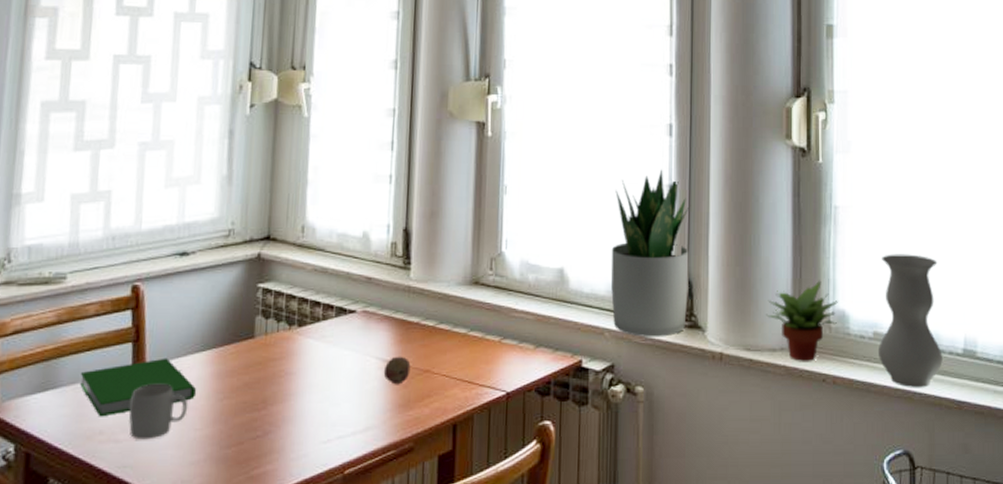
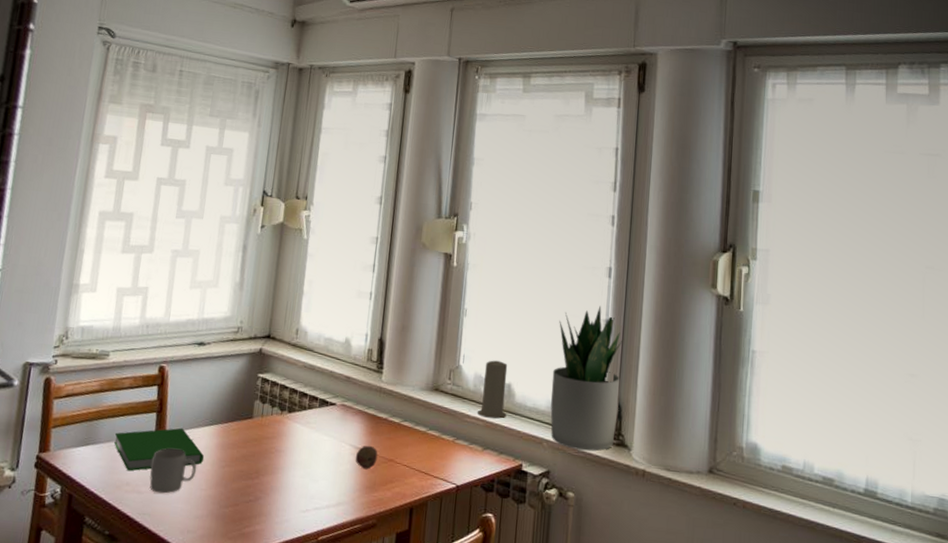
candle: none [525,242,561,311] -> present [477,360,508,420]
succulent plant: present [766,280,838,362] -> none [686,414,751,487]
vase: present [877,254,943,388] -> none [785,397,845,521]

